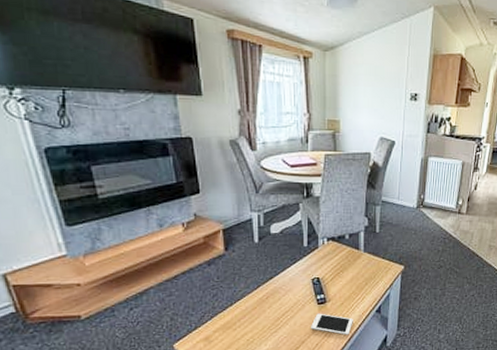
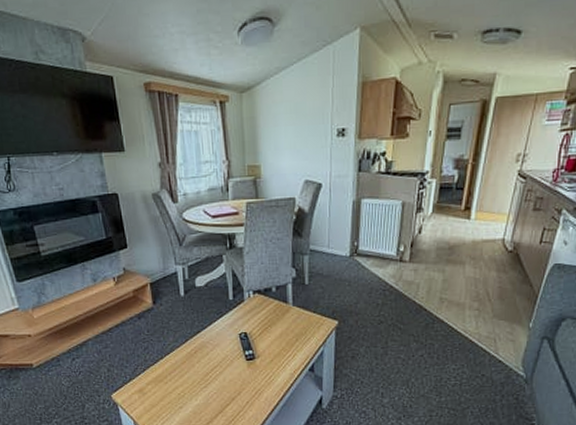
cell phone: present [311,313,353,335] -> none [240,370,285,394]

